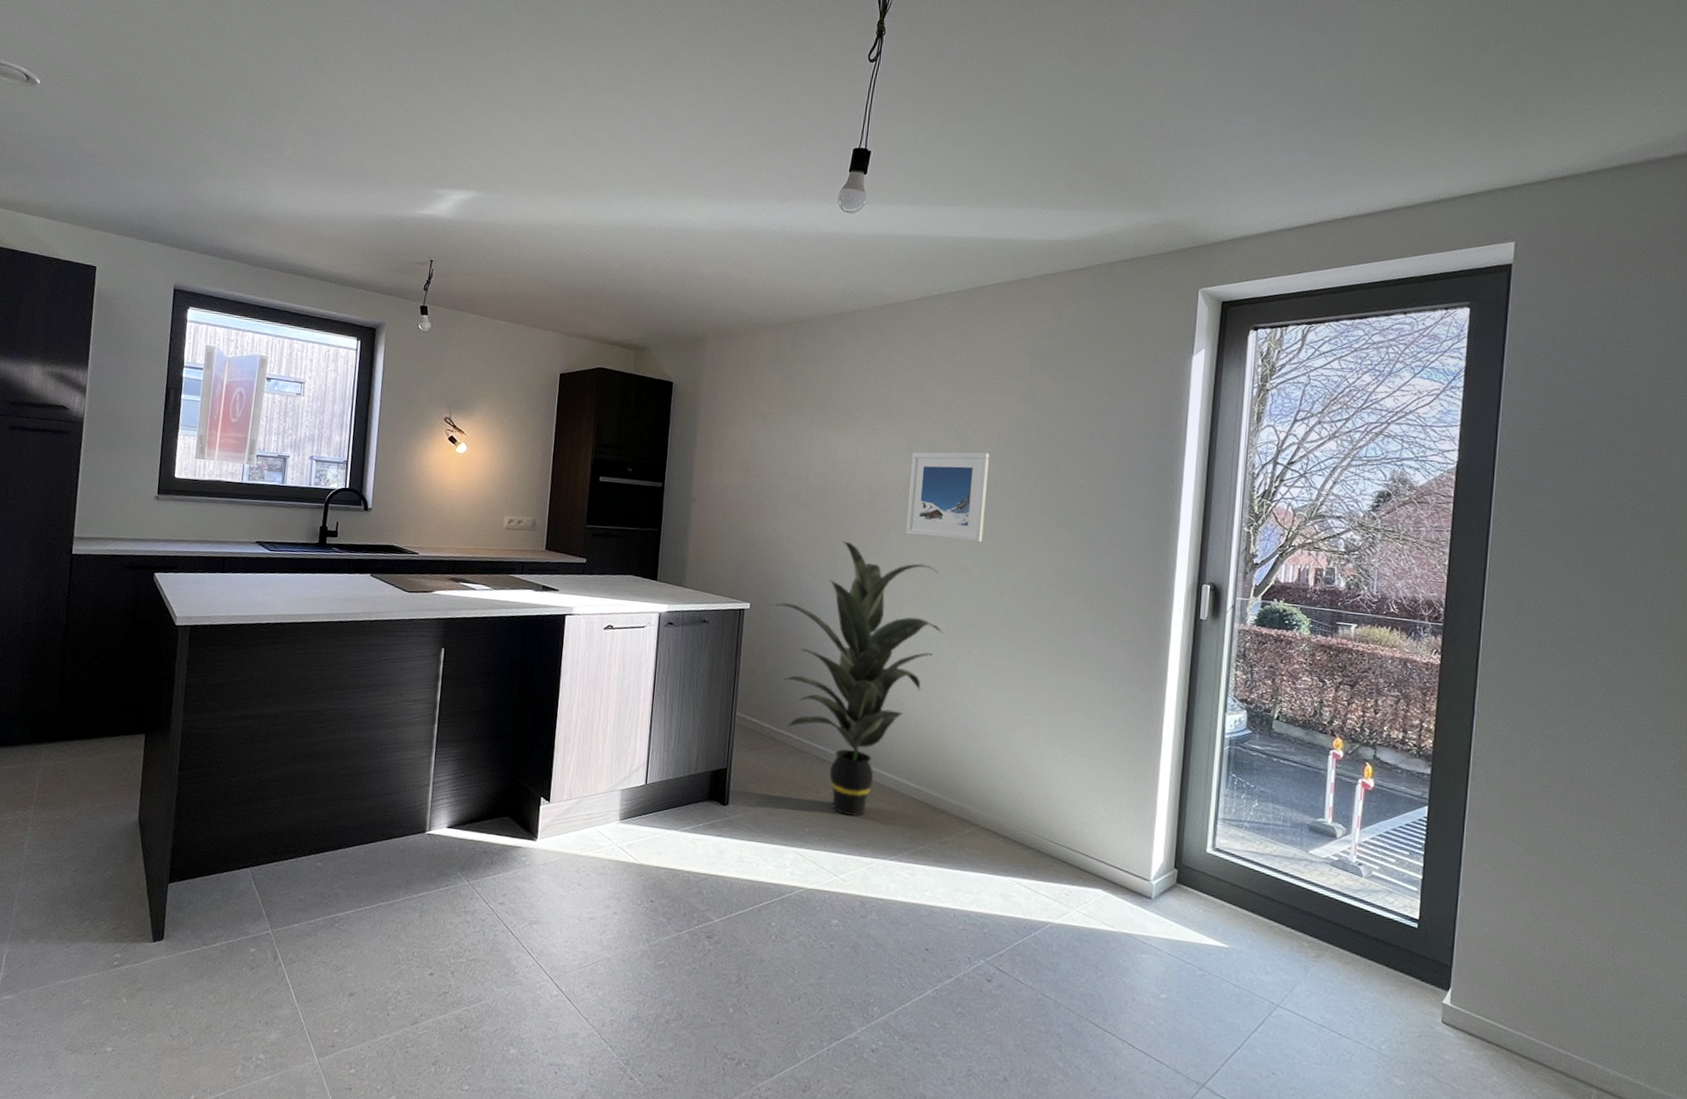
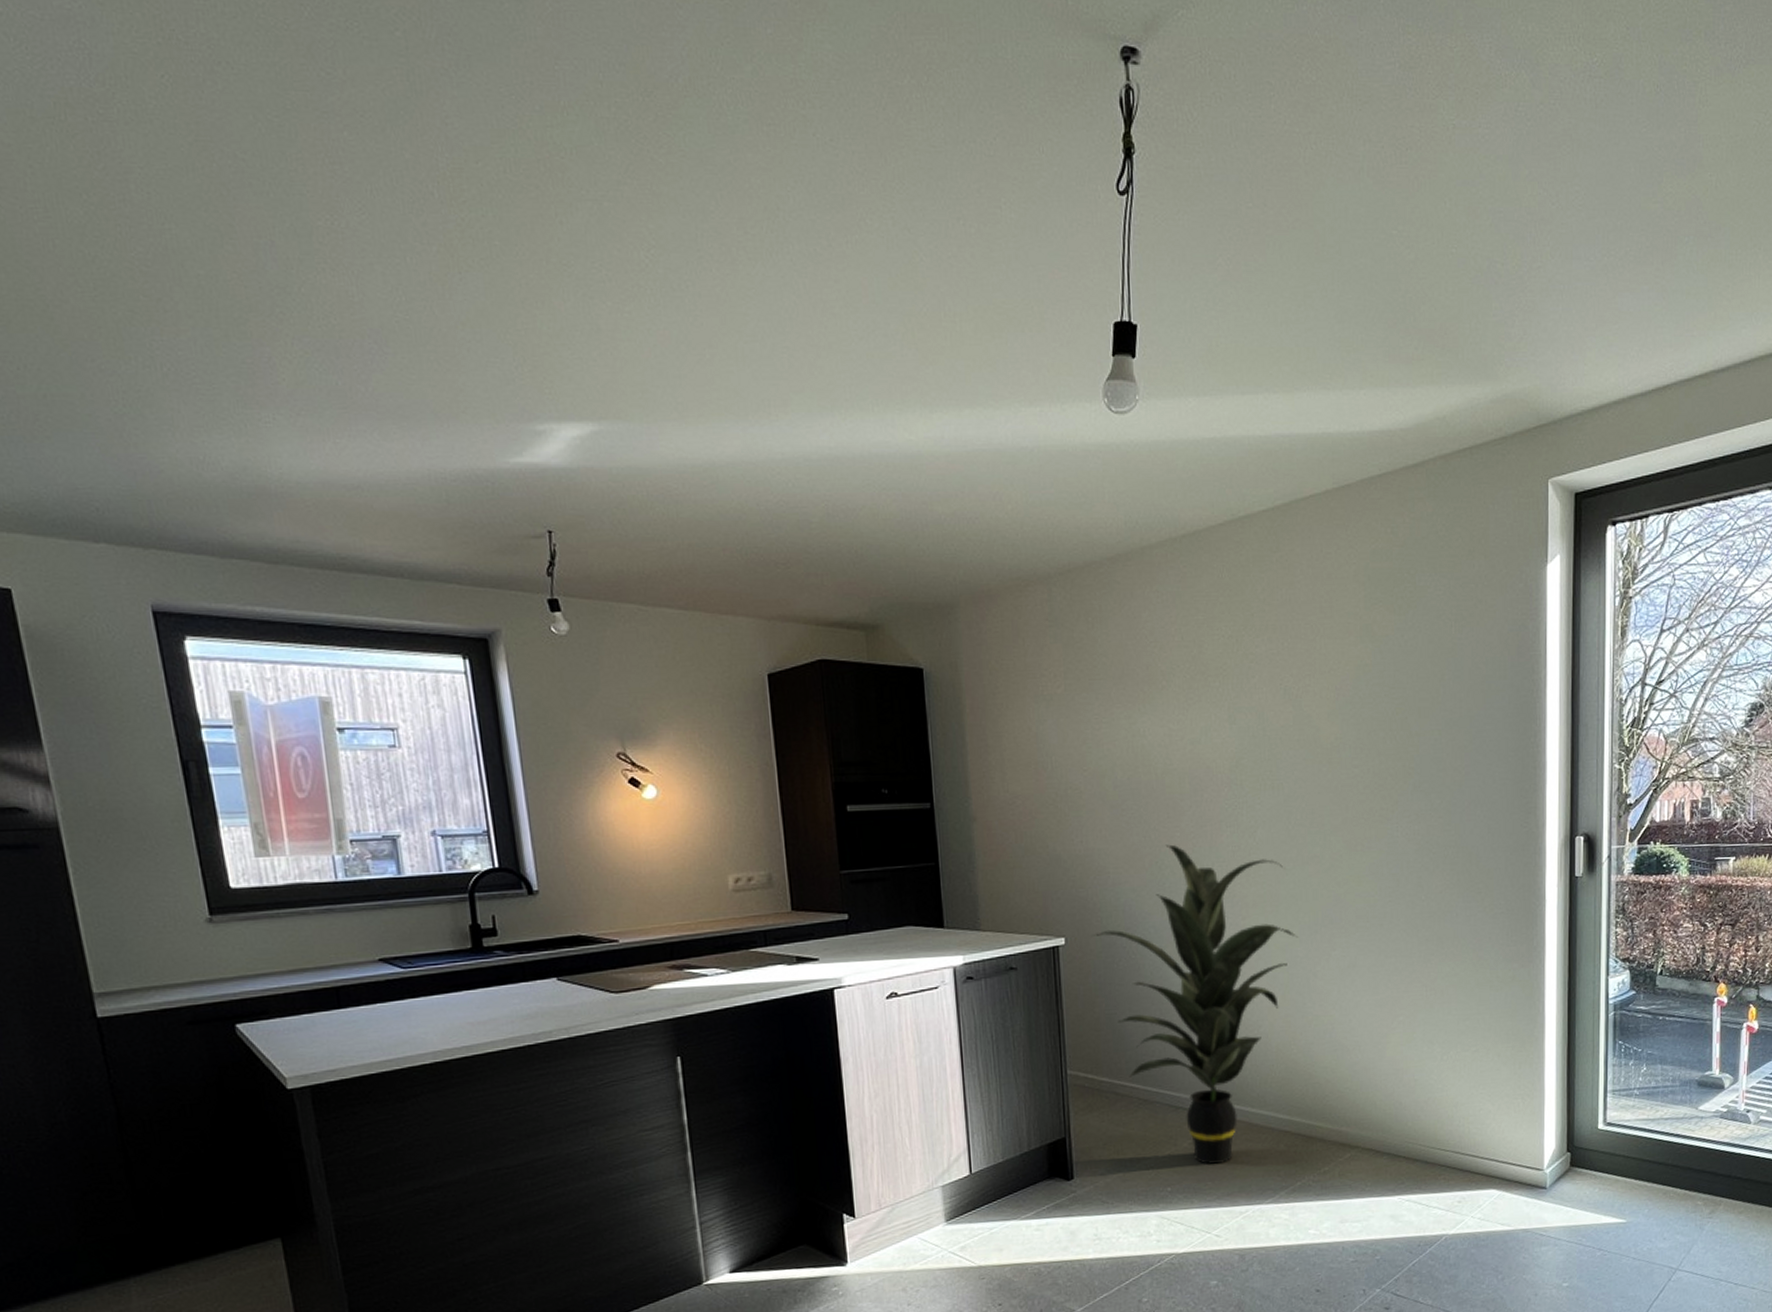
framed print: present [906,451,989,543] -> none [1237,713,1330,826]

